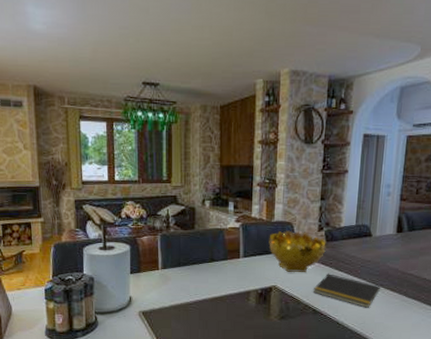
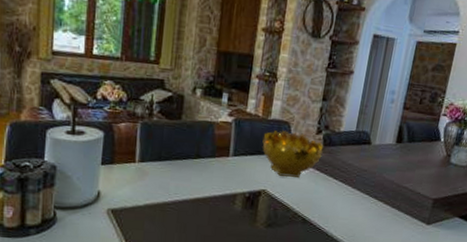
notepad: present [313,274,381,308] -> none [304,181,375,220]

